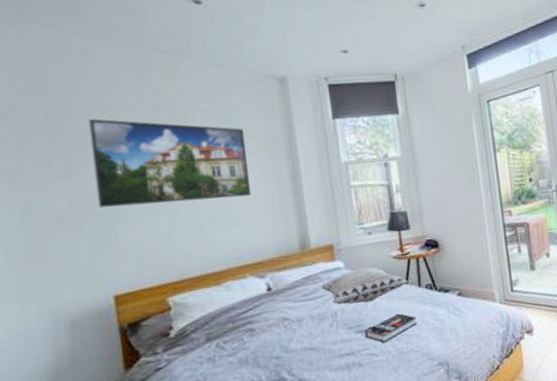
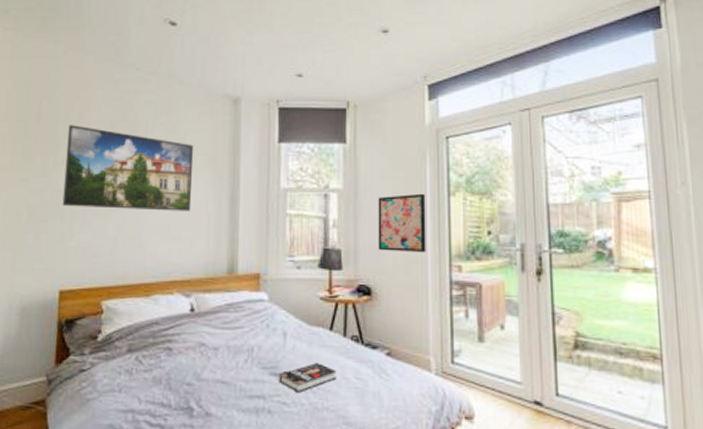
decorative pillow: present [322,266,410,305] -> none [243,304,334,343]
wall art: none [434,152,481,208] -> present [378,193,426,253]

